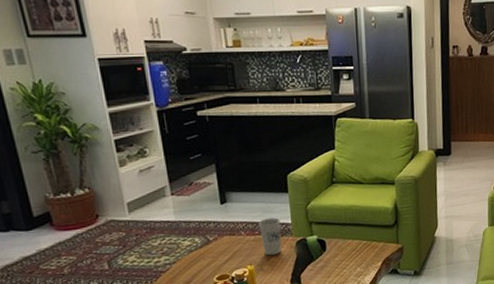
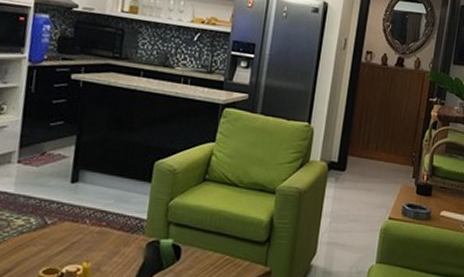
cup: present [259,217,282,256] -> none [106,208,135,255]

